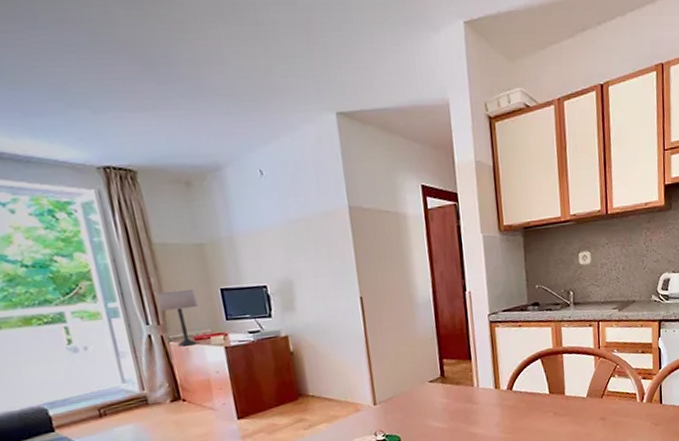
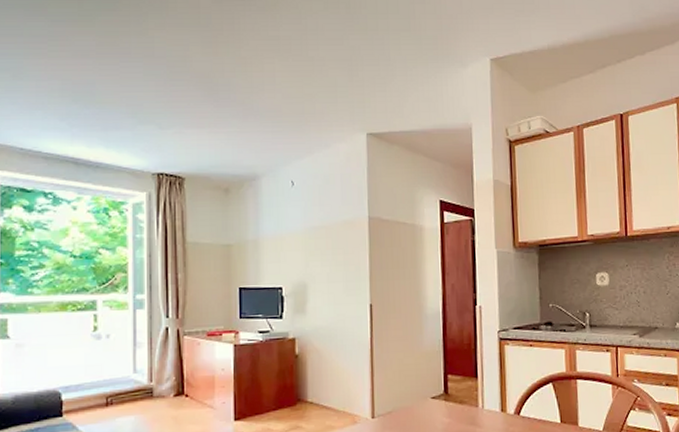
table lamp: present [157,288,198,347] -> none [180,286,216,341]

